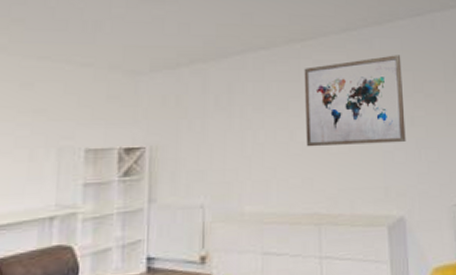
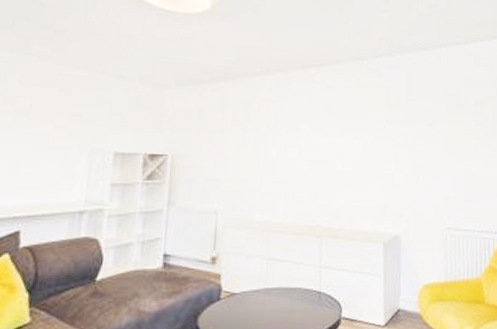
wall art: present [304,55,406,147] -> none [313,85,407,167]

